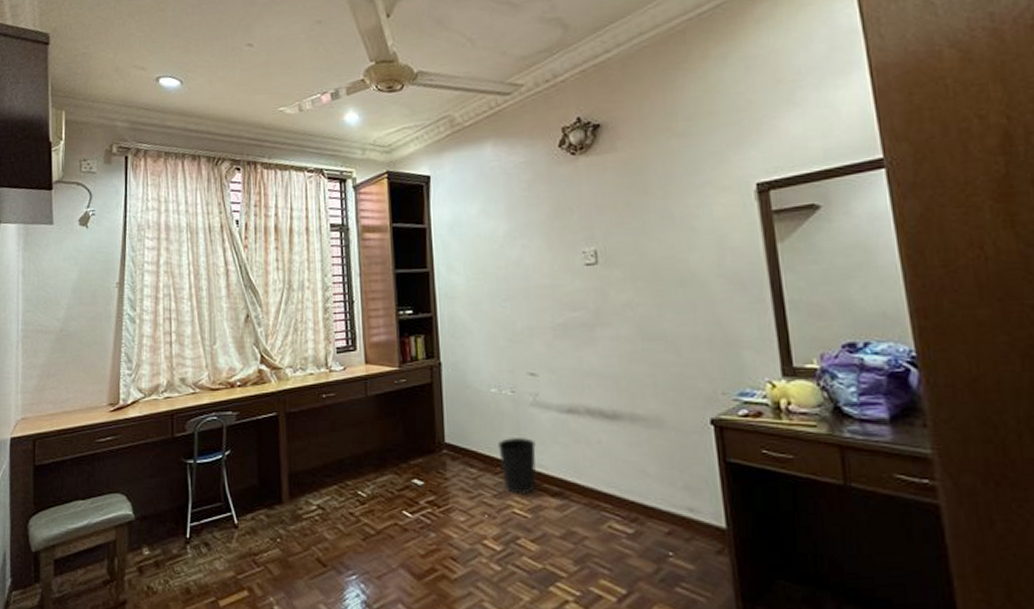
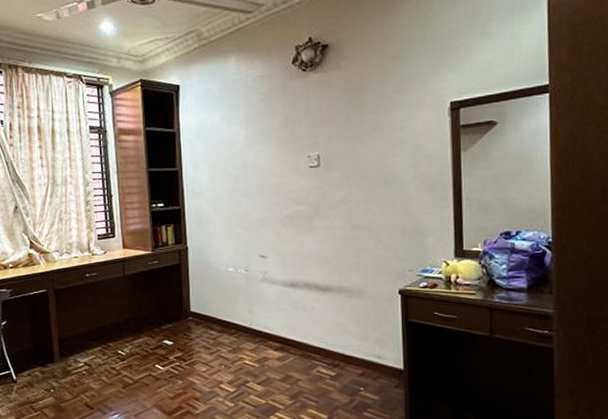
wastebasket: present [498,438,536,494] -> none [234,306,264,350]

